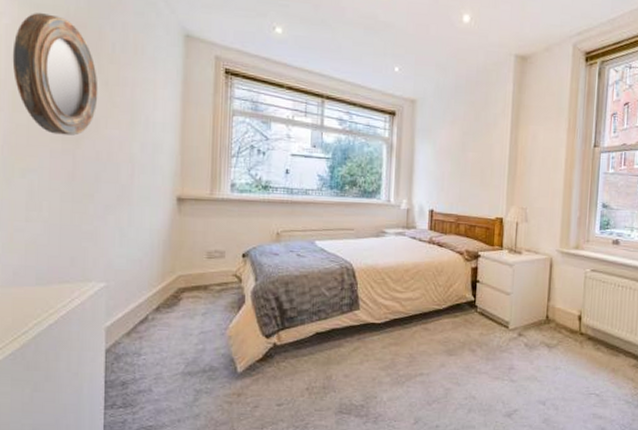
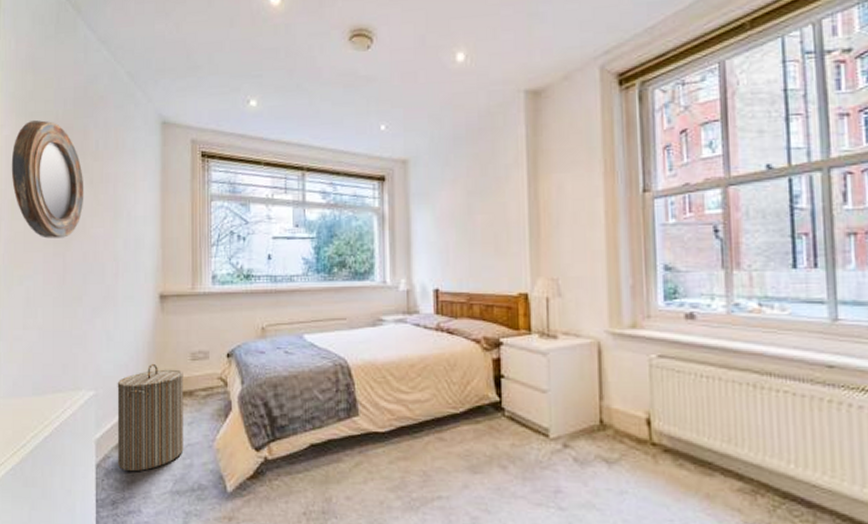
laundry hamper: none [128,259,199,356] -> present [117,363,184,472]

